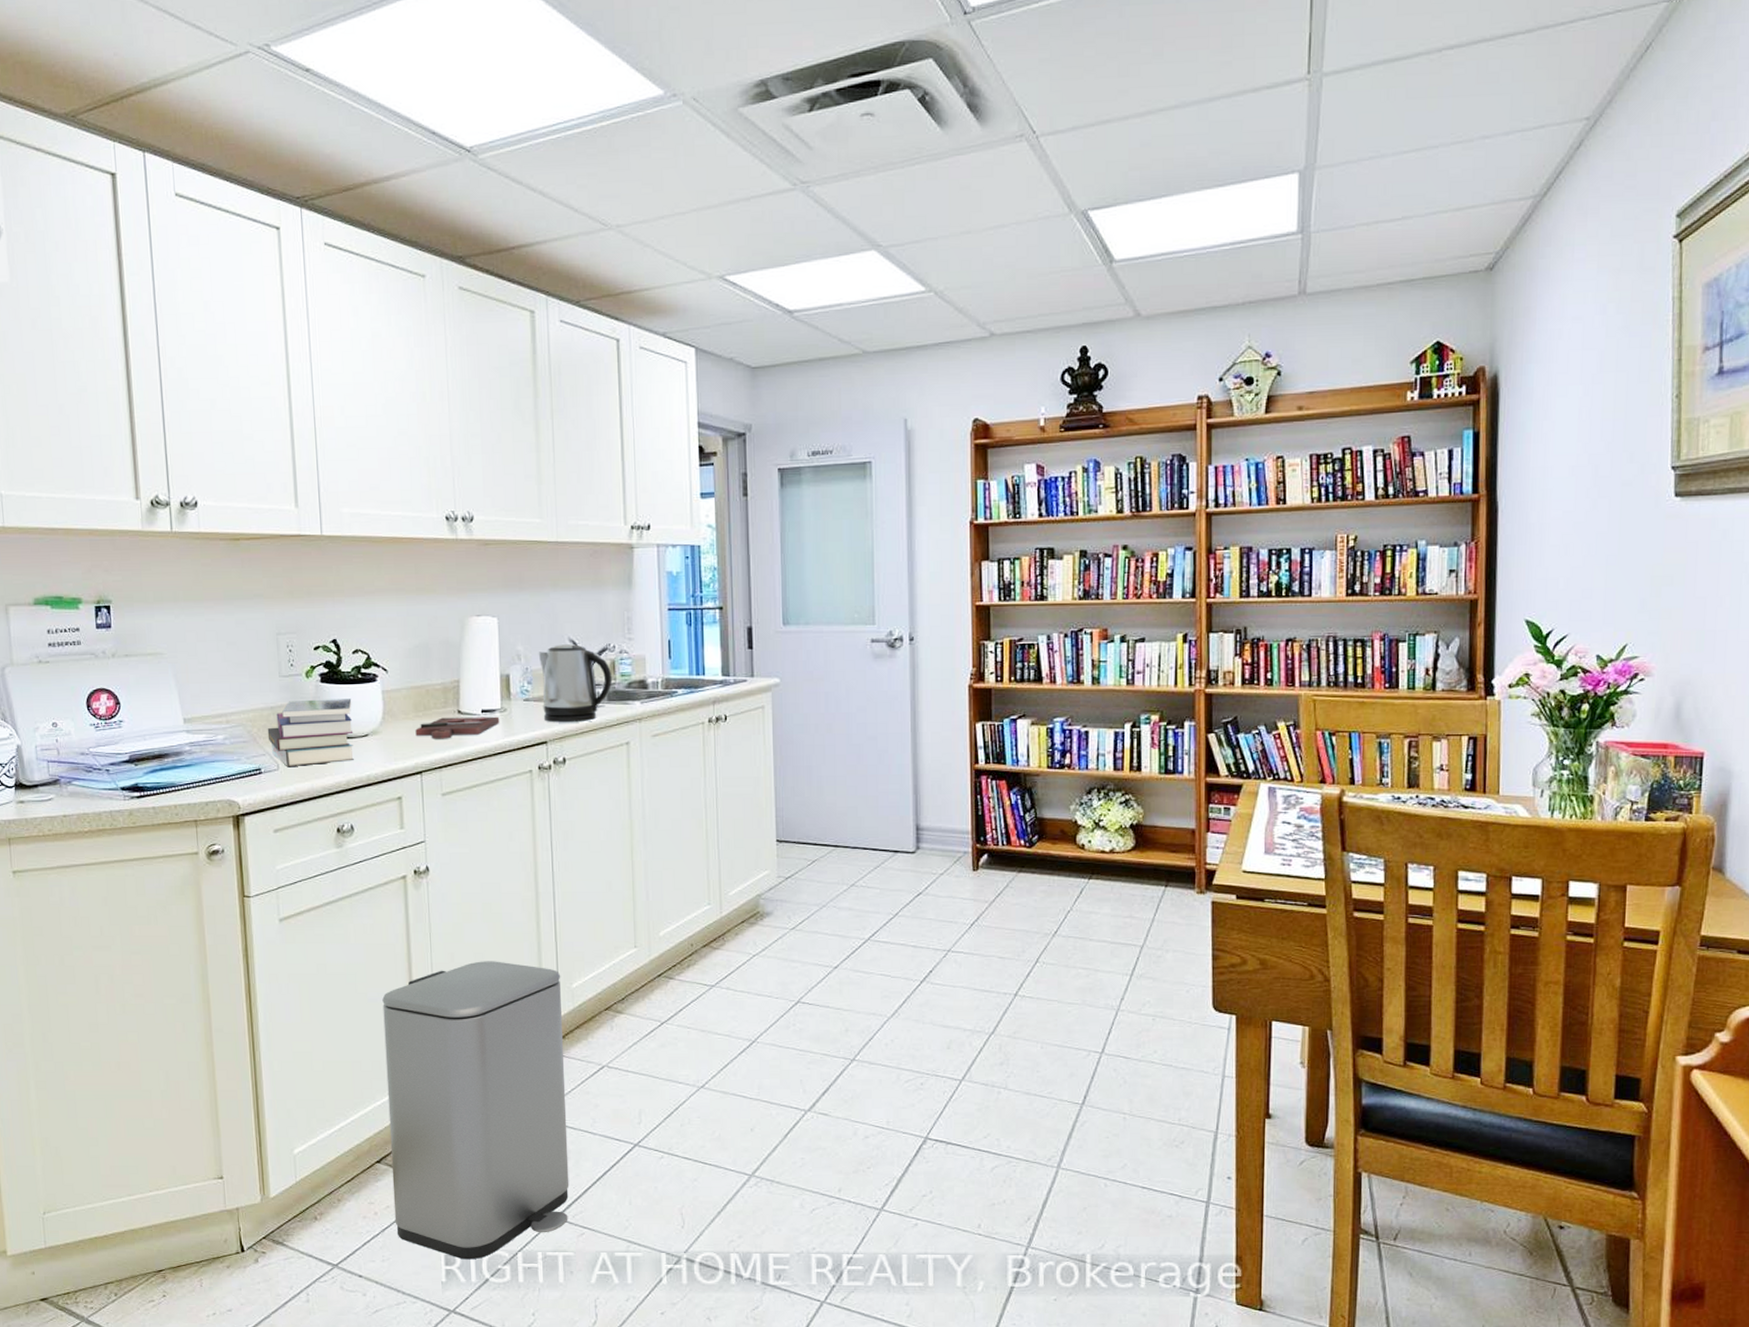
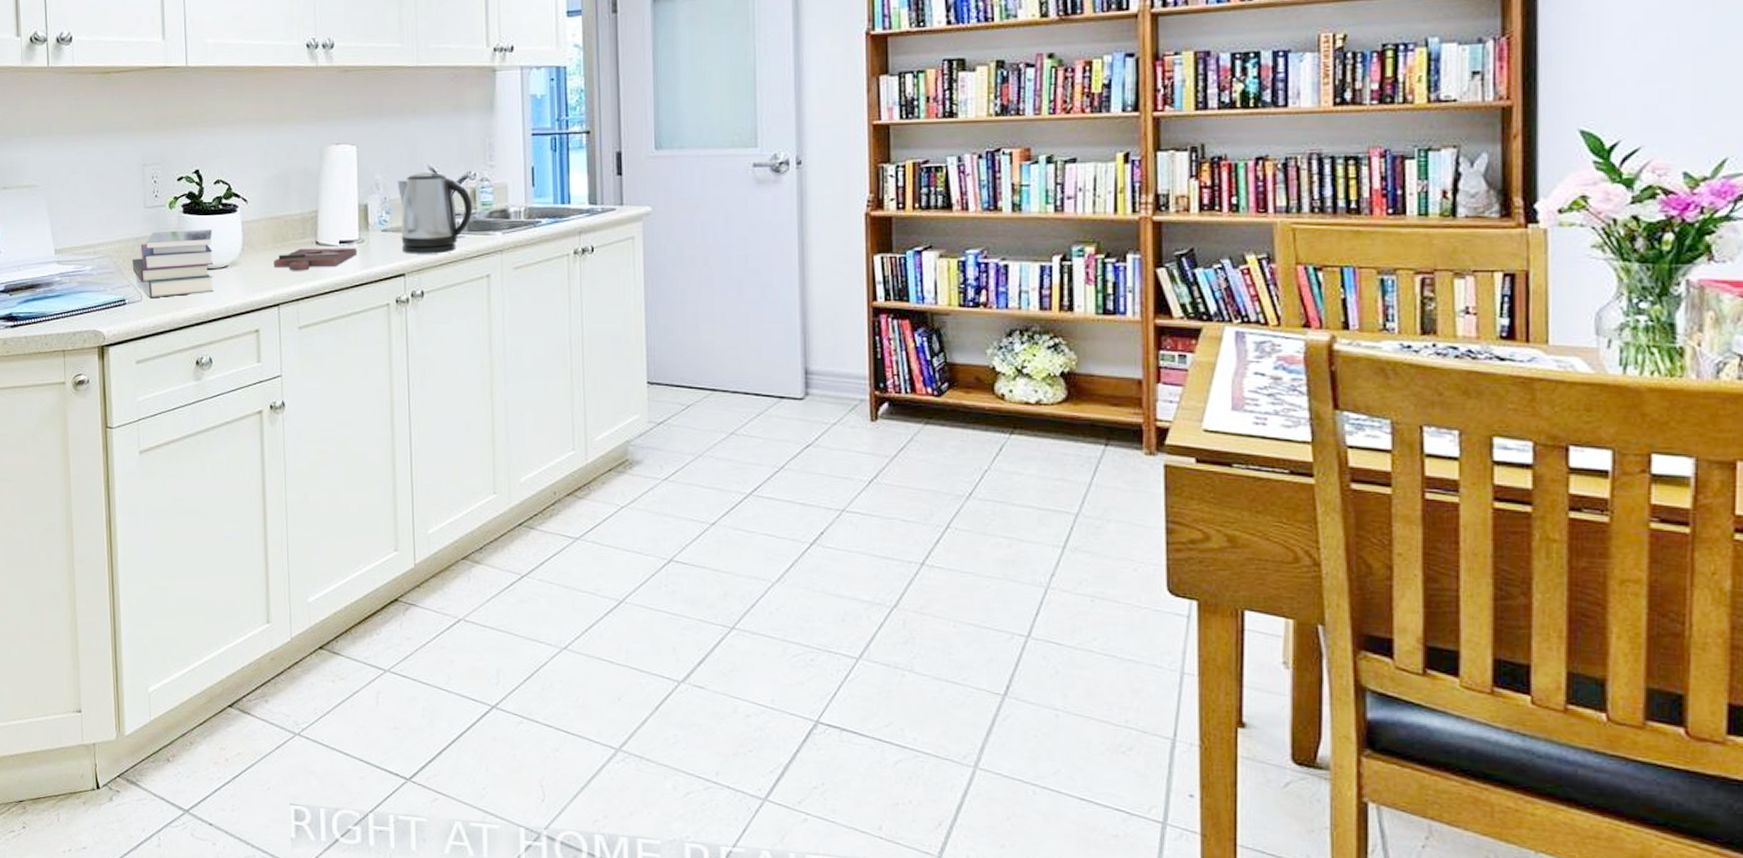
pedal bin: present [382,961,569,1260] -> none [237,502,423,817]

